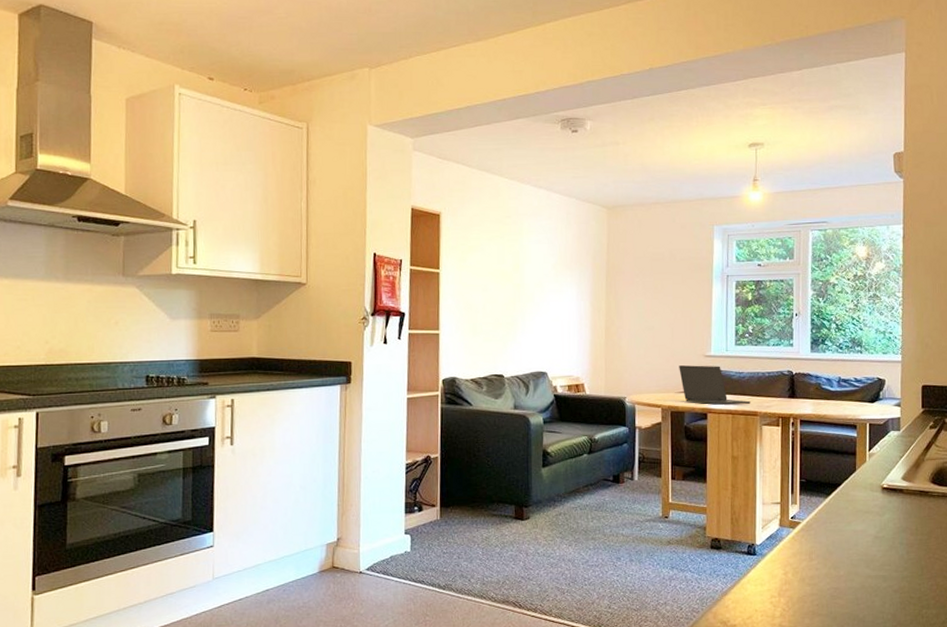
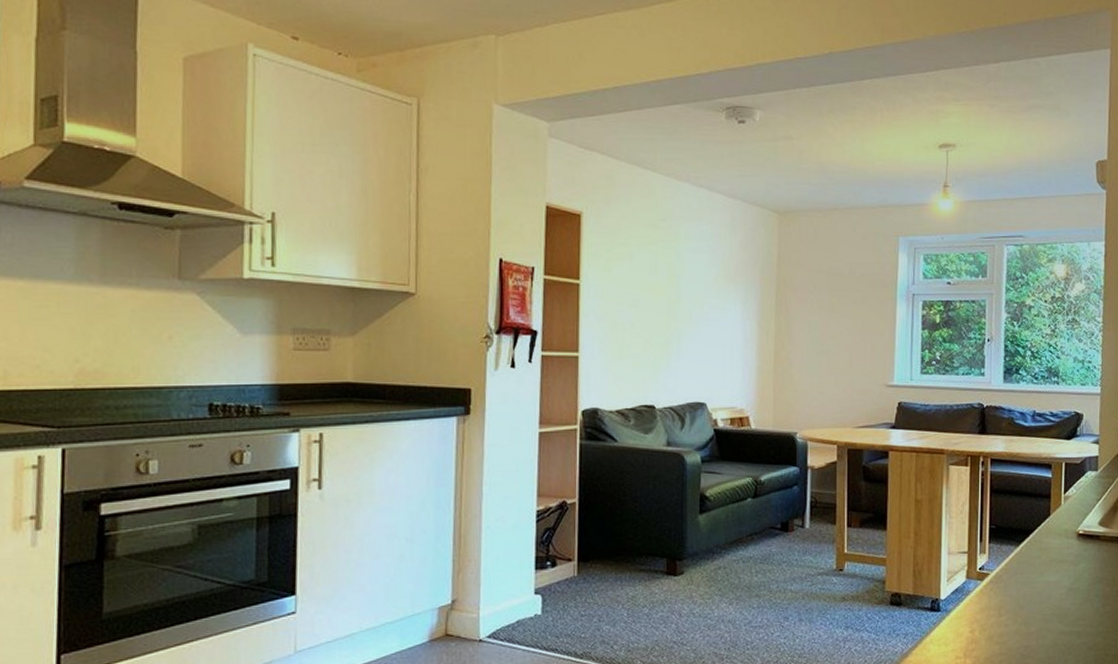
laptop: present [679,365,751,405] -> none [857,396,937,442]

